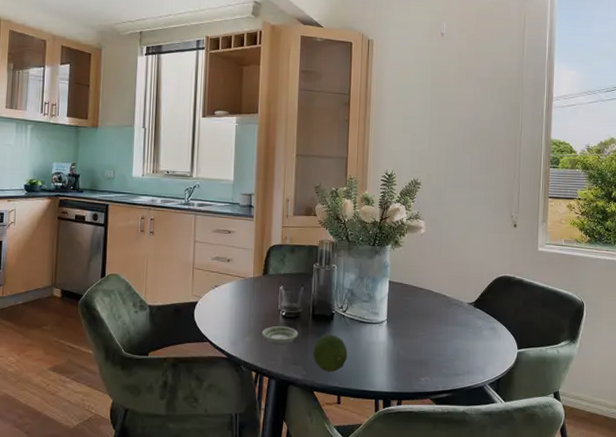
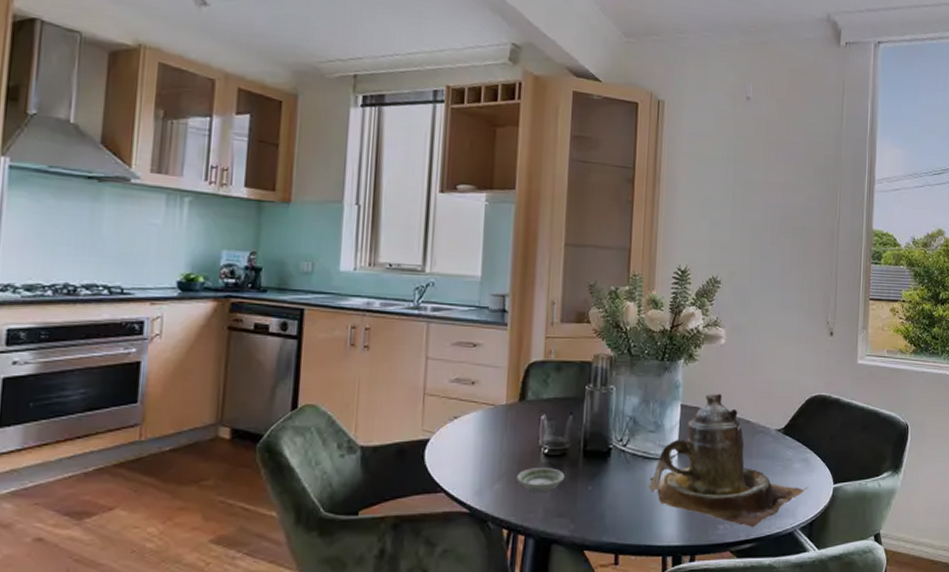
fruit: present [313,334,347,372] -> none [583,475,628,524]
teapot: none [363,272,497,381] -> present [648,393,809,528]

